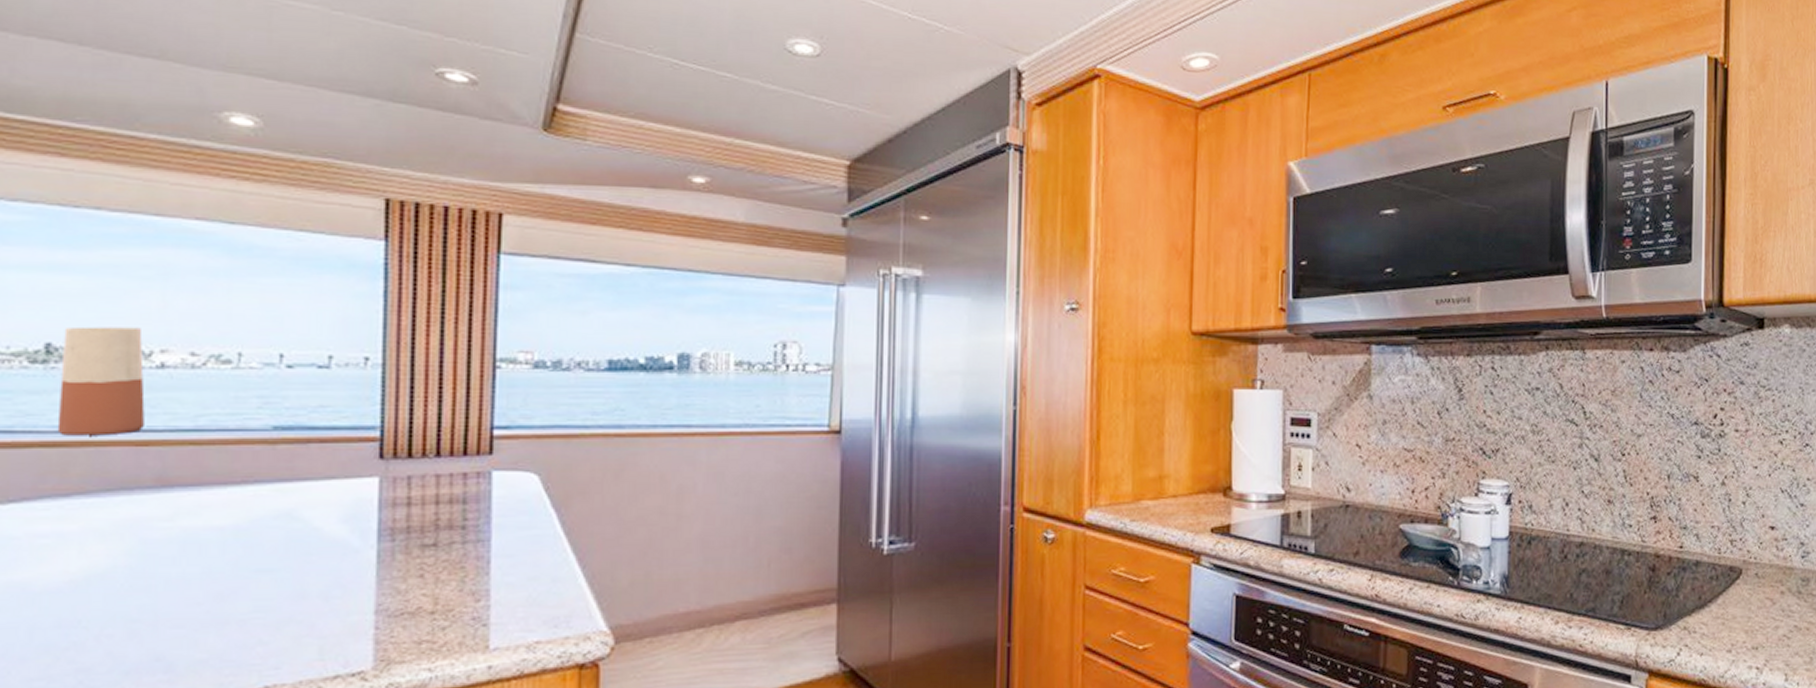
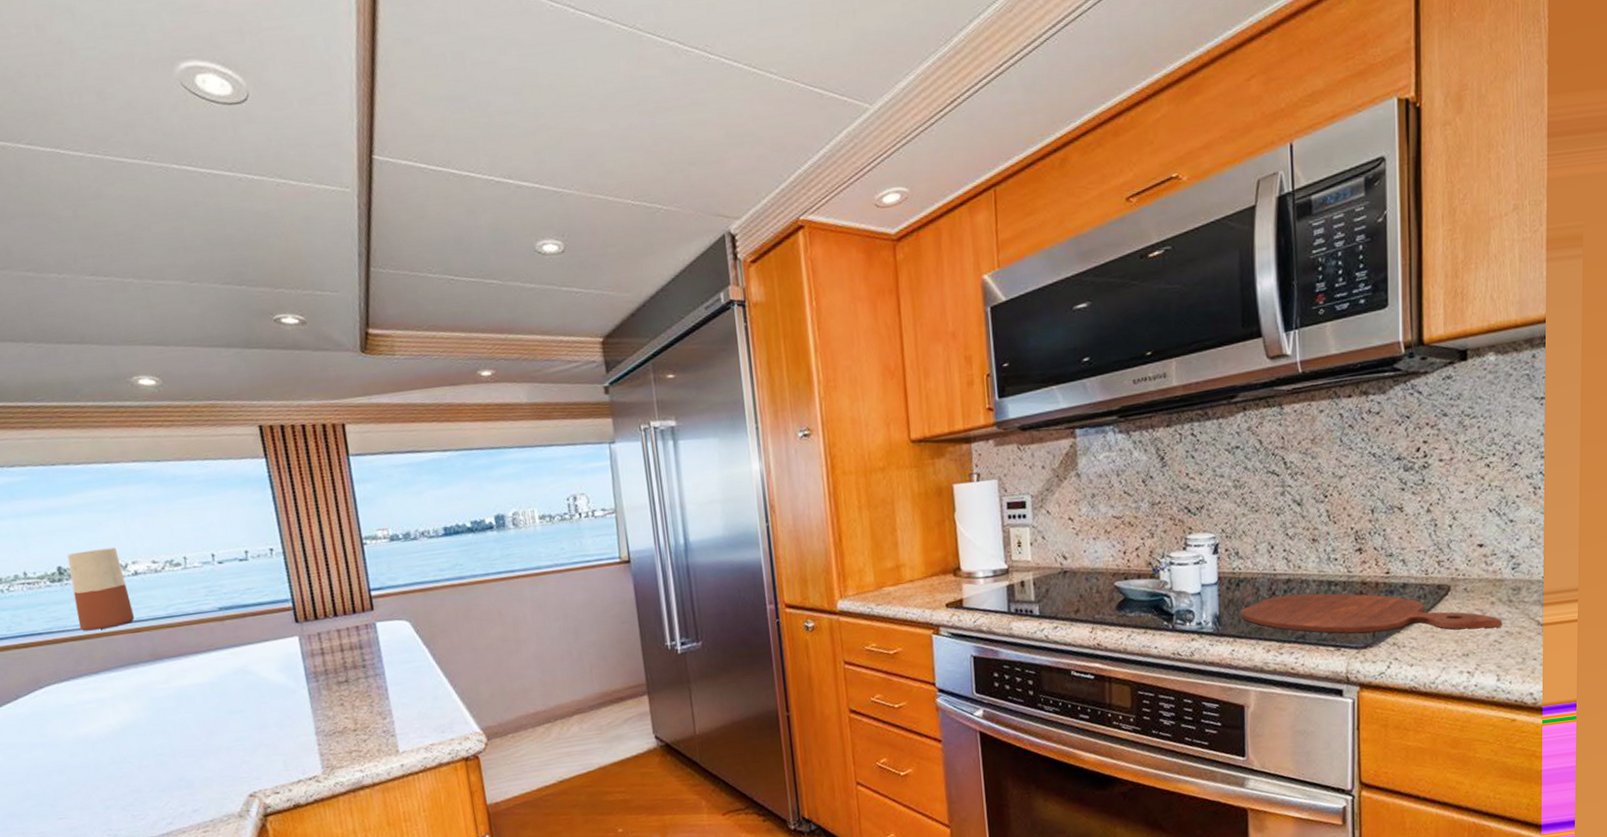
cutting board: none [1530,560,1792,621] -> present [1240,593,1503,634]

